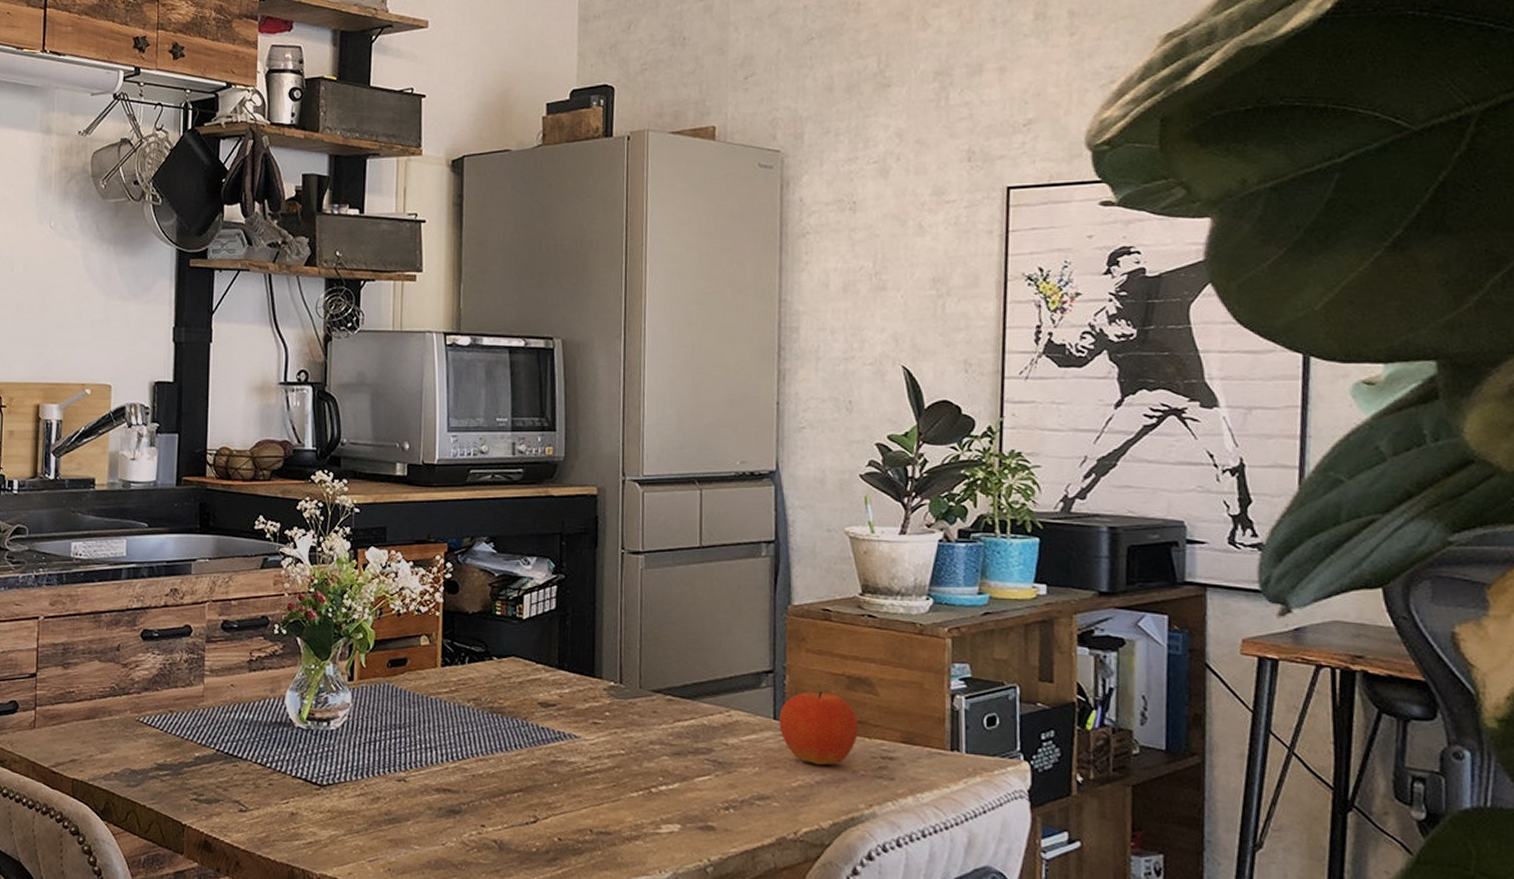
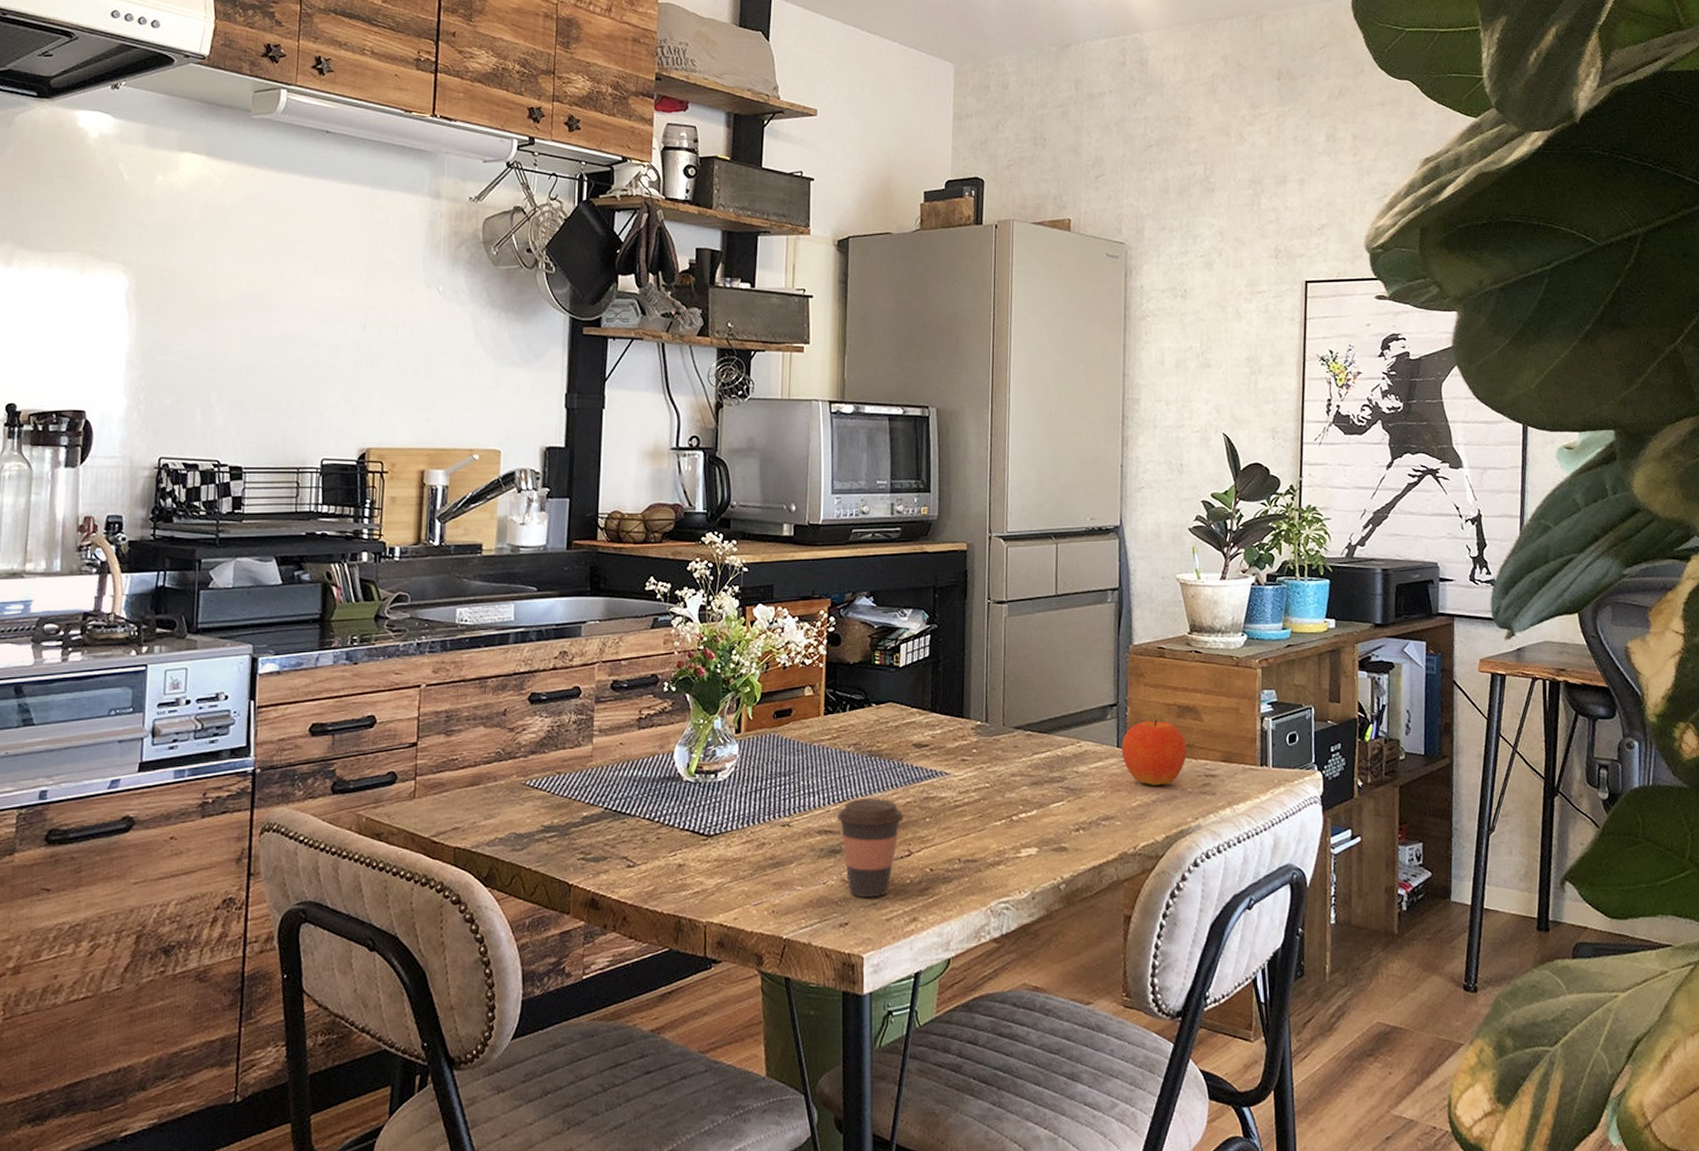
coffee cup: none [455,758,529,864] -> present [836,798,904,898]

